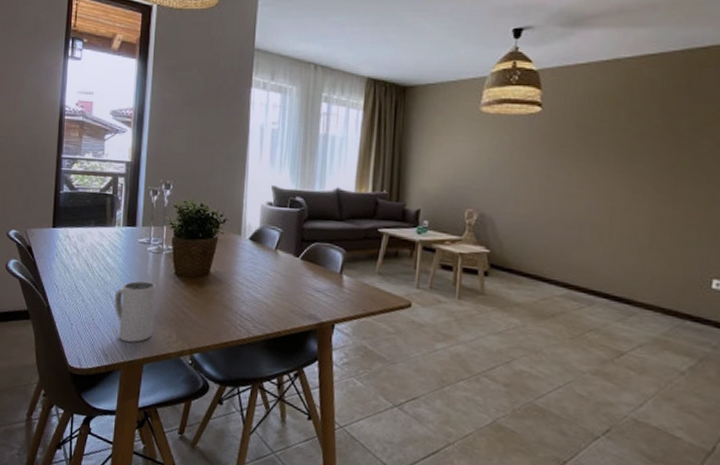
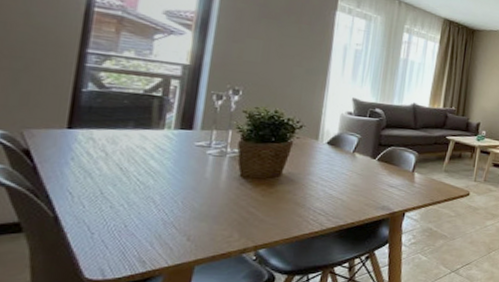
mug: present [114,280,156,343] -> none [157,183,216,245]

